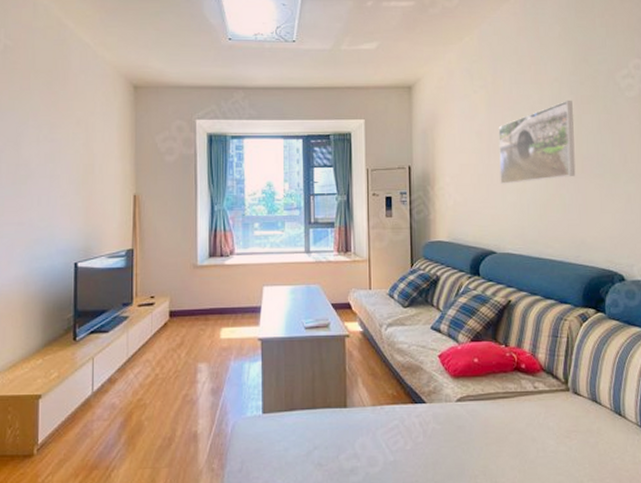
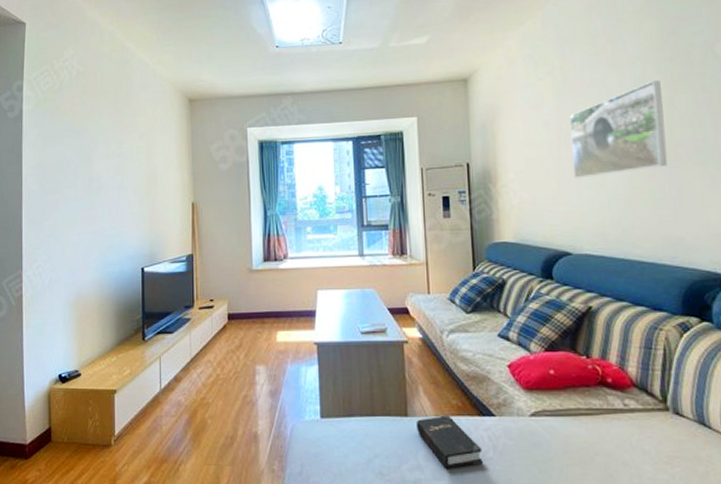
hardback book: none [354,404,414,455] -> present [416,415,483,469]

